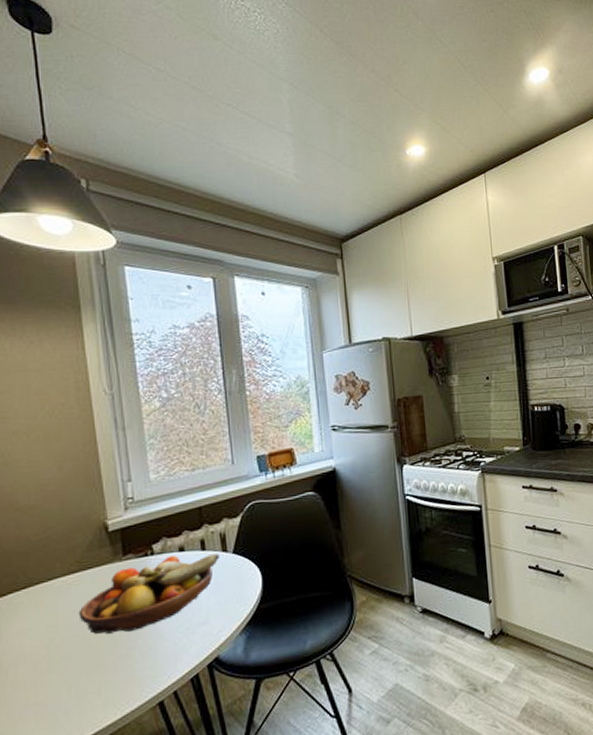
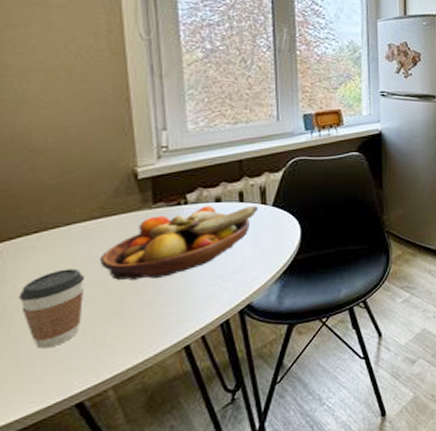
coffee cup: none [12,623,67,704] -> present [19,268,84,349]

